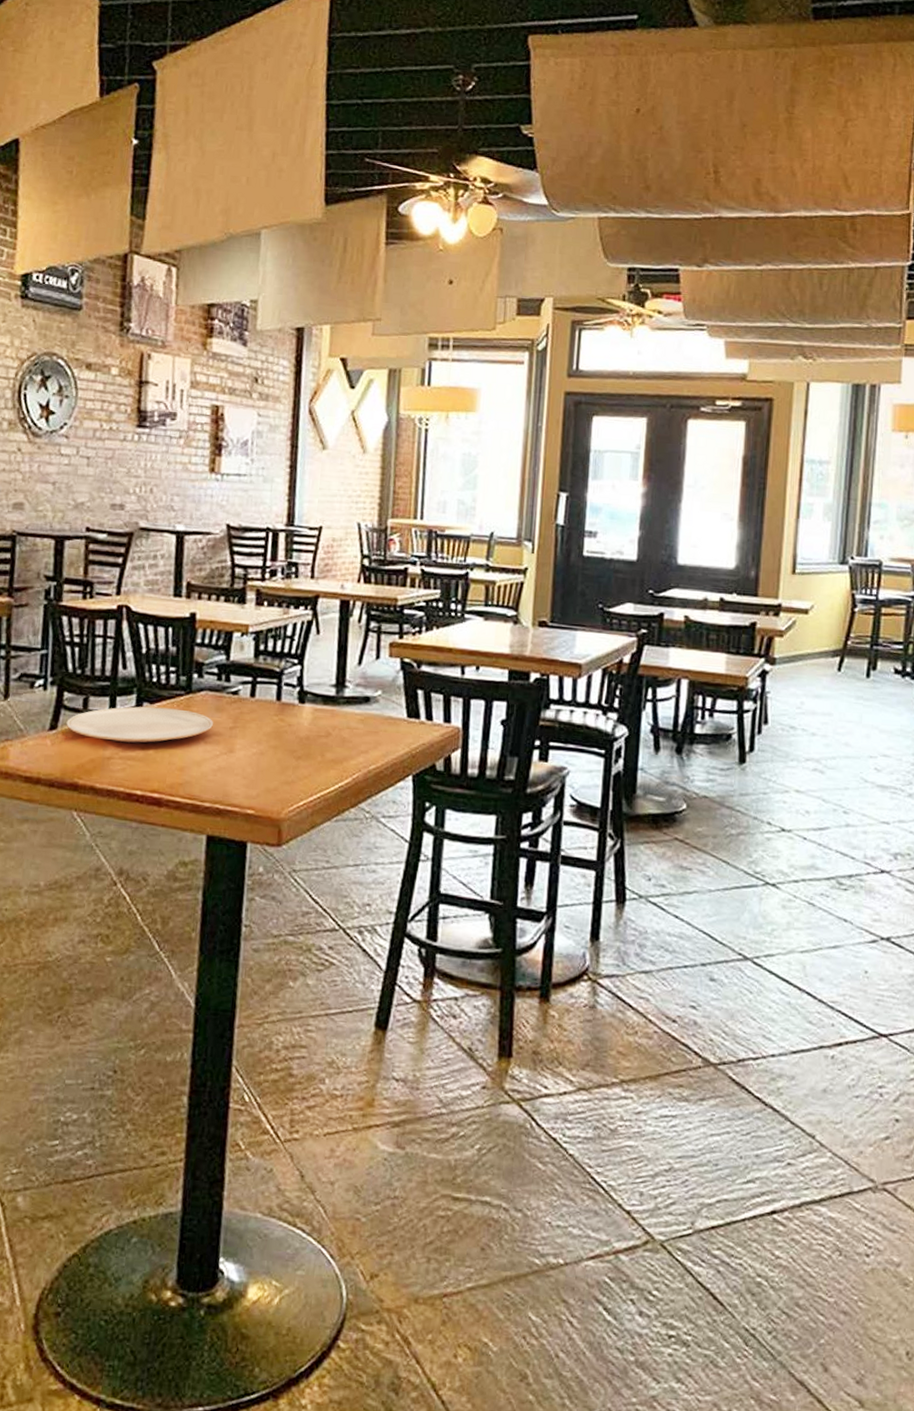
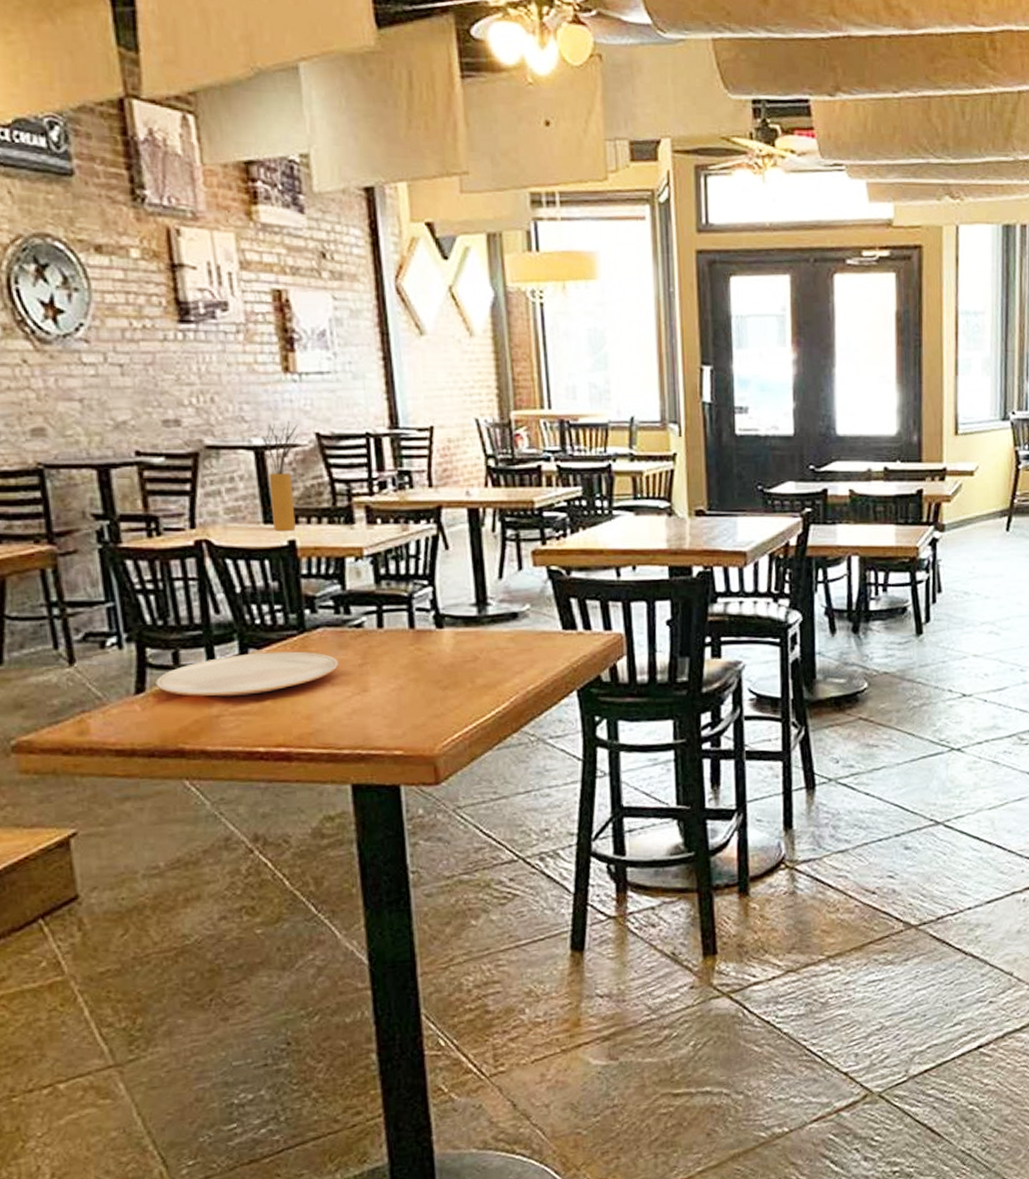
vase: none [181,513,214,605] -> present [262,421,299,532]

